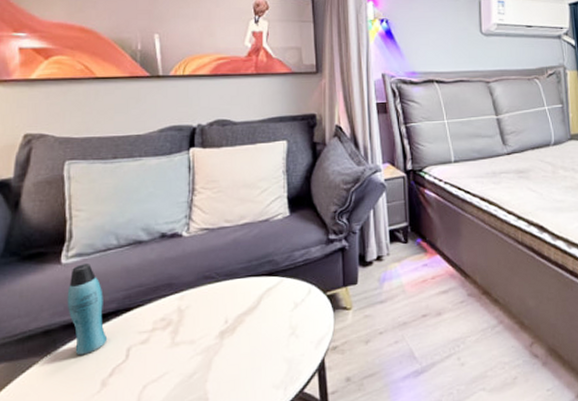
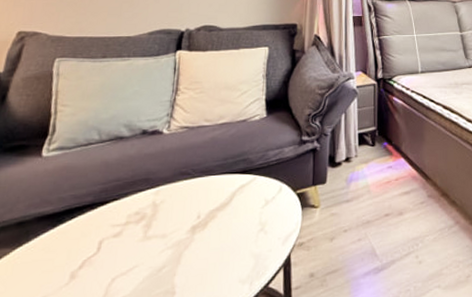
bottle: present [67,264,108,356] -> none [43,157,81,247]

